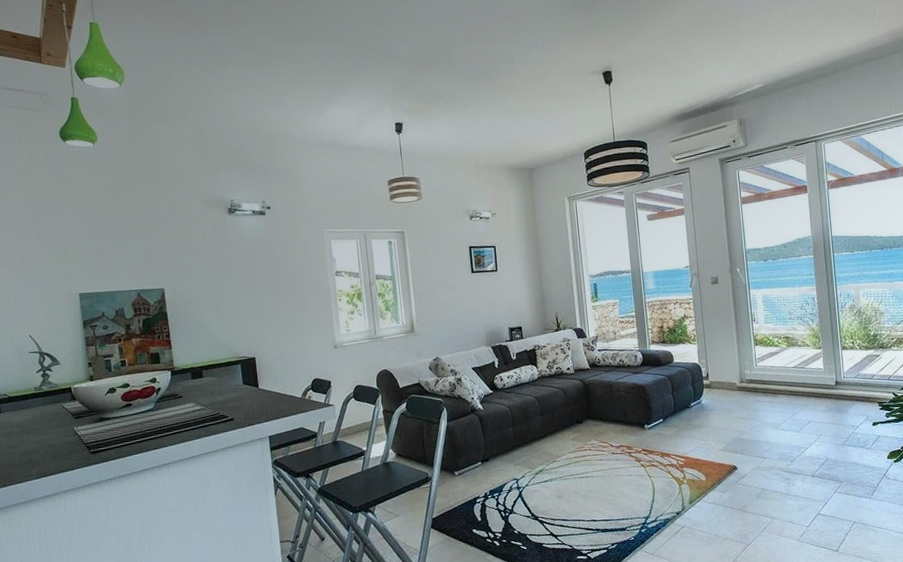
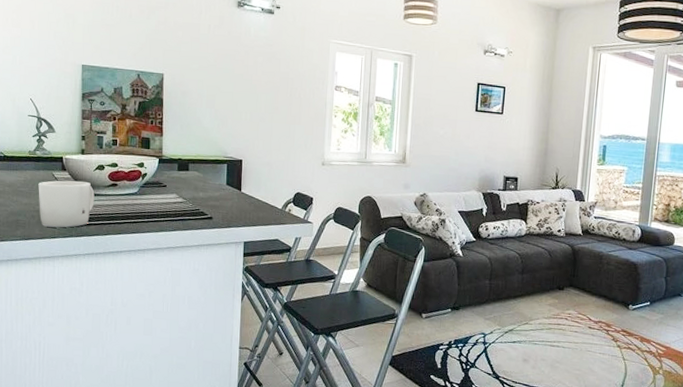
mug: none [48,407,110,460] -> present [38,180,95,228]

